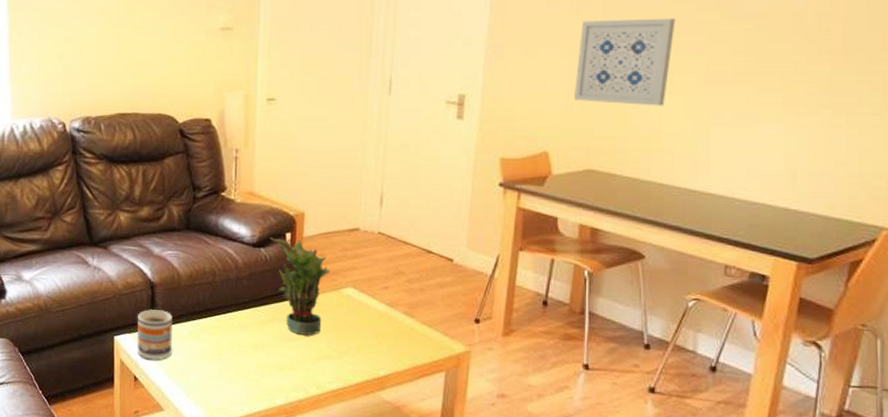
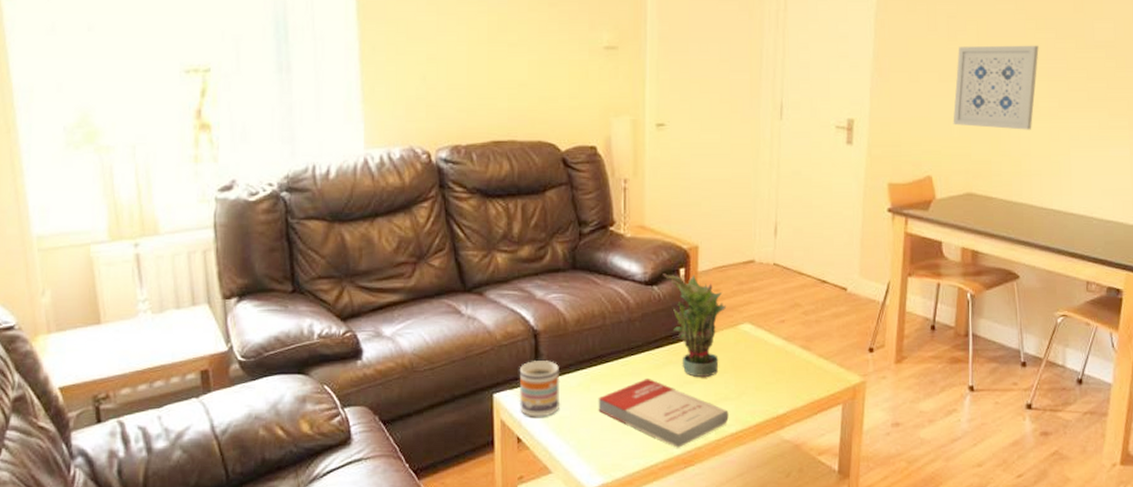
book: none [207,332,330,399] -> present [598,377,729,448]

